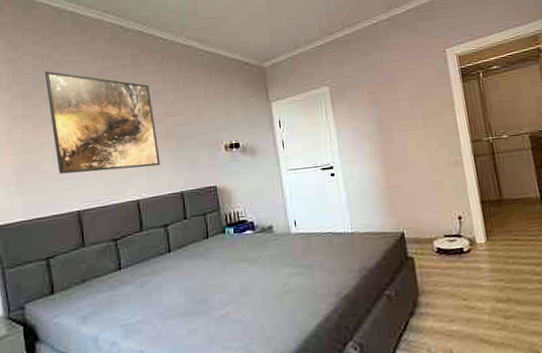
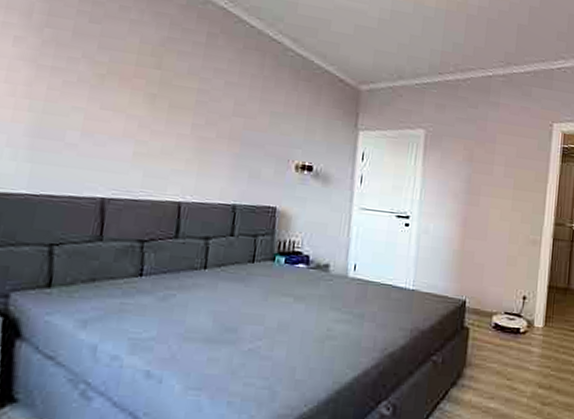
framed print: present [44,71,160,174] -> none [86,22,222,169]

